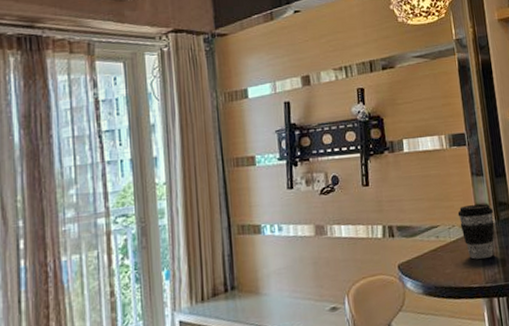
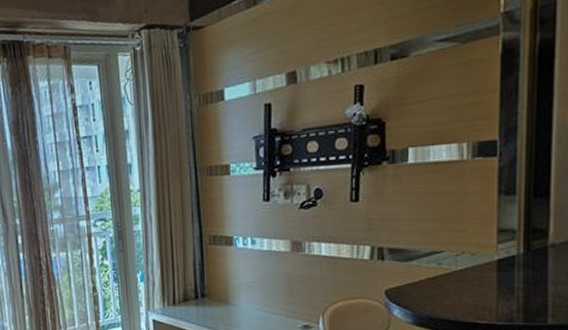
coffee cup: present [457,203,495,259] -> none [471,229,524,293]

